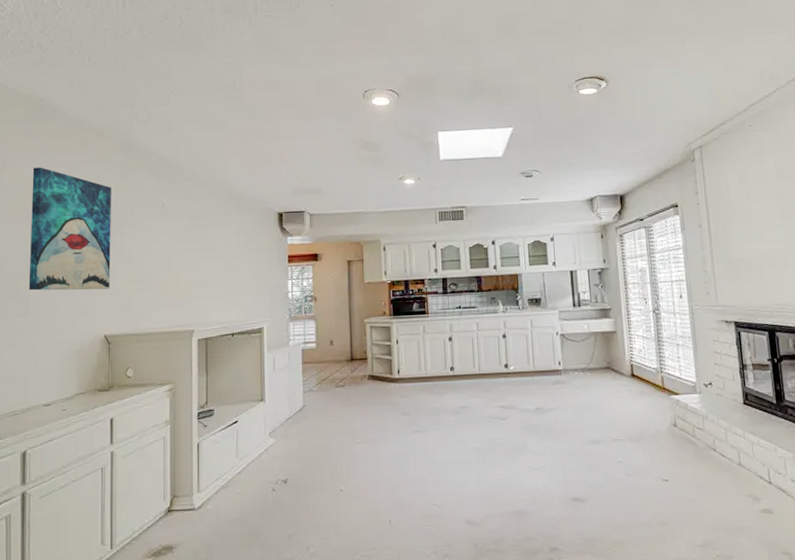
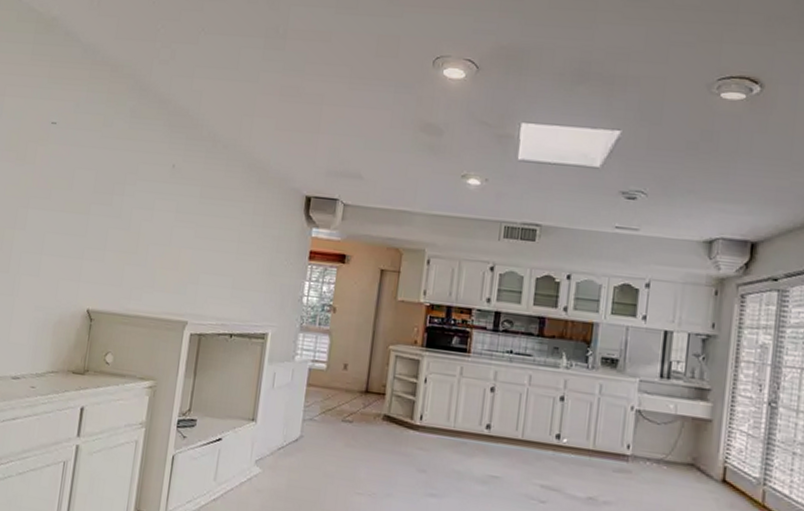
wall art: present [28,167,111,291] -> none [12,99,118,256]

